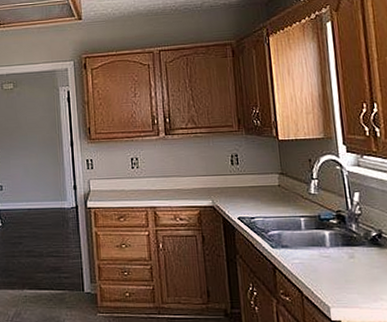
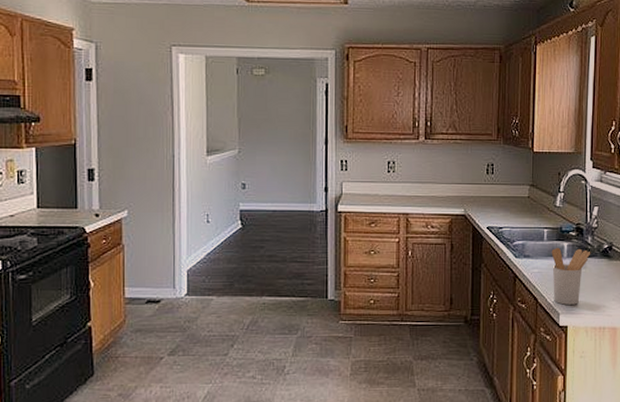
utensil holder: none [311,236,358,298] -> present [551,247,591,305]

